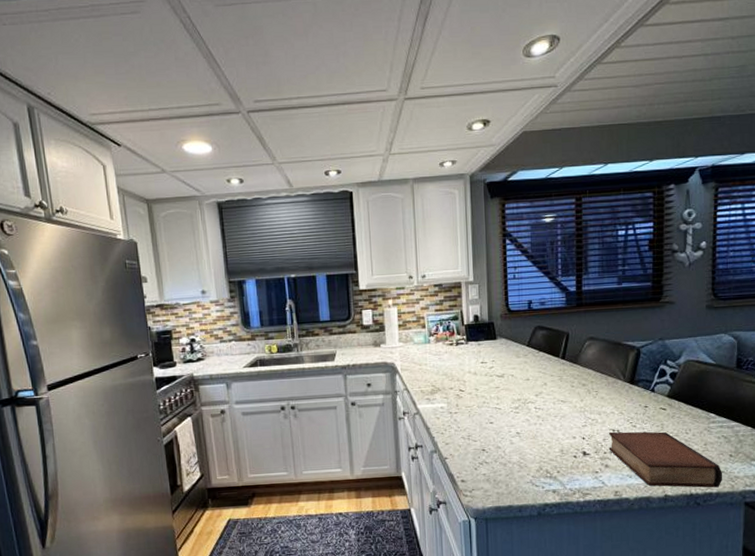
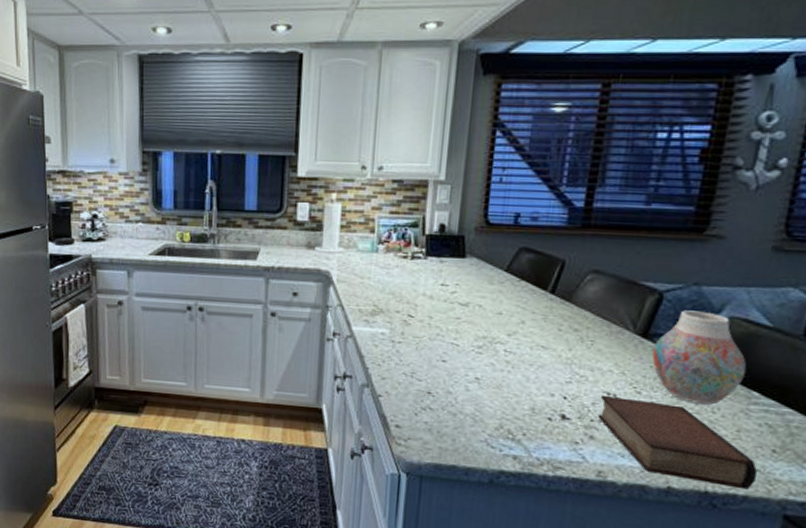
vase: none [639,359,703,429] -> present [652,310,746,405]

